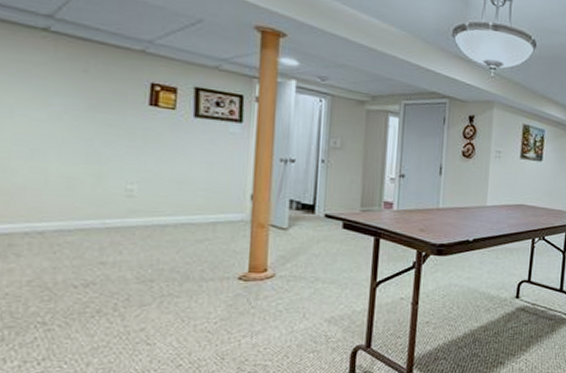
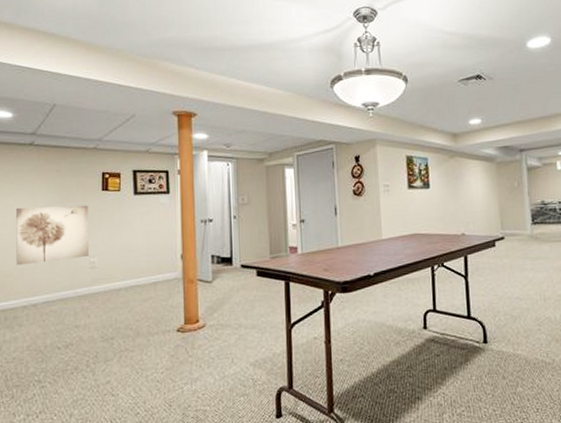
wall art: none [15,108,128,183] -> present [16,205,89,266]

